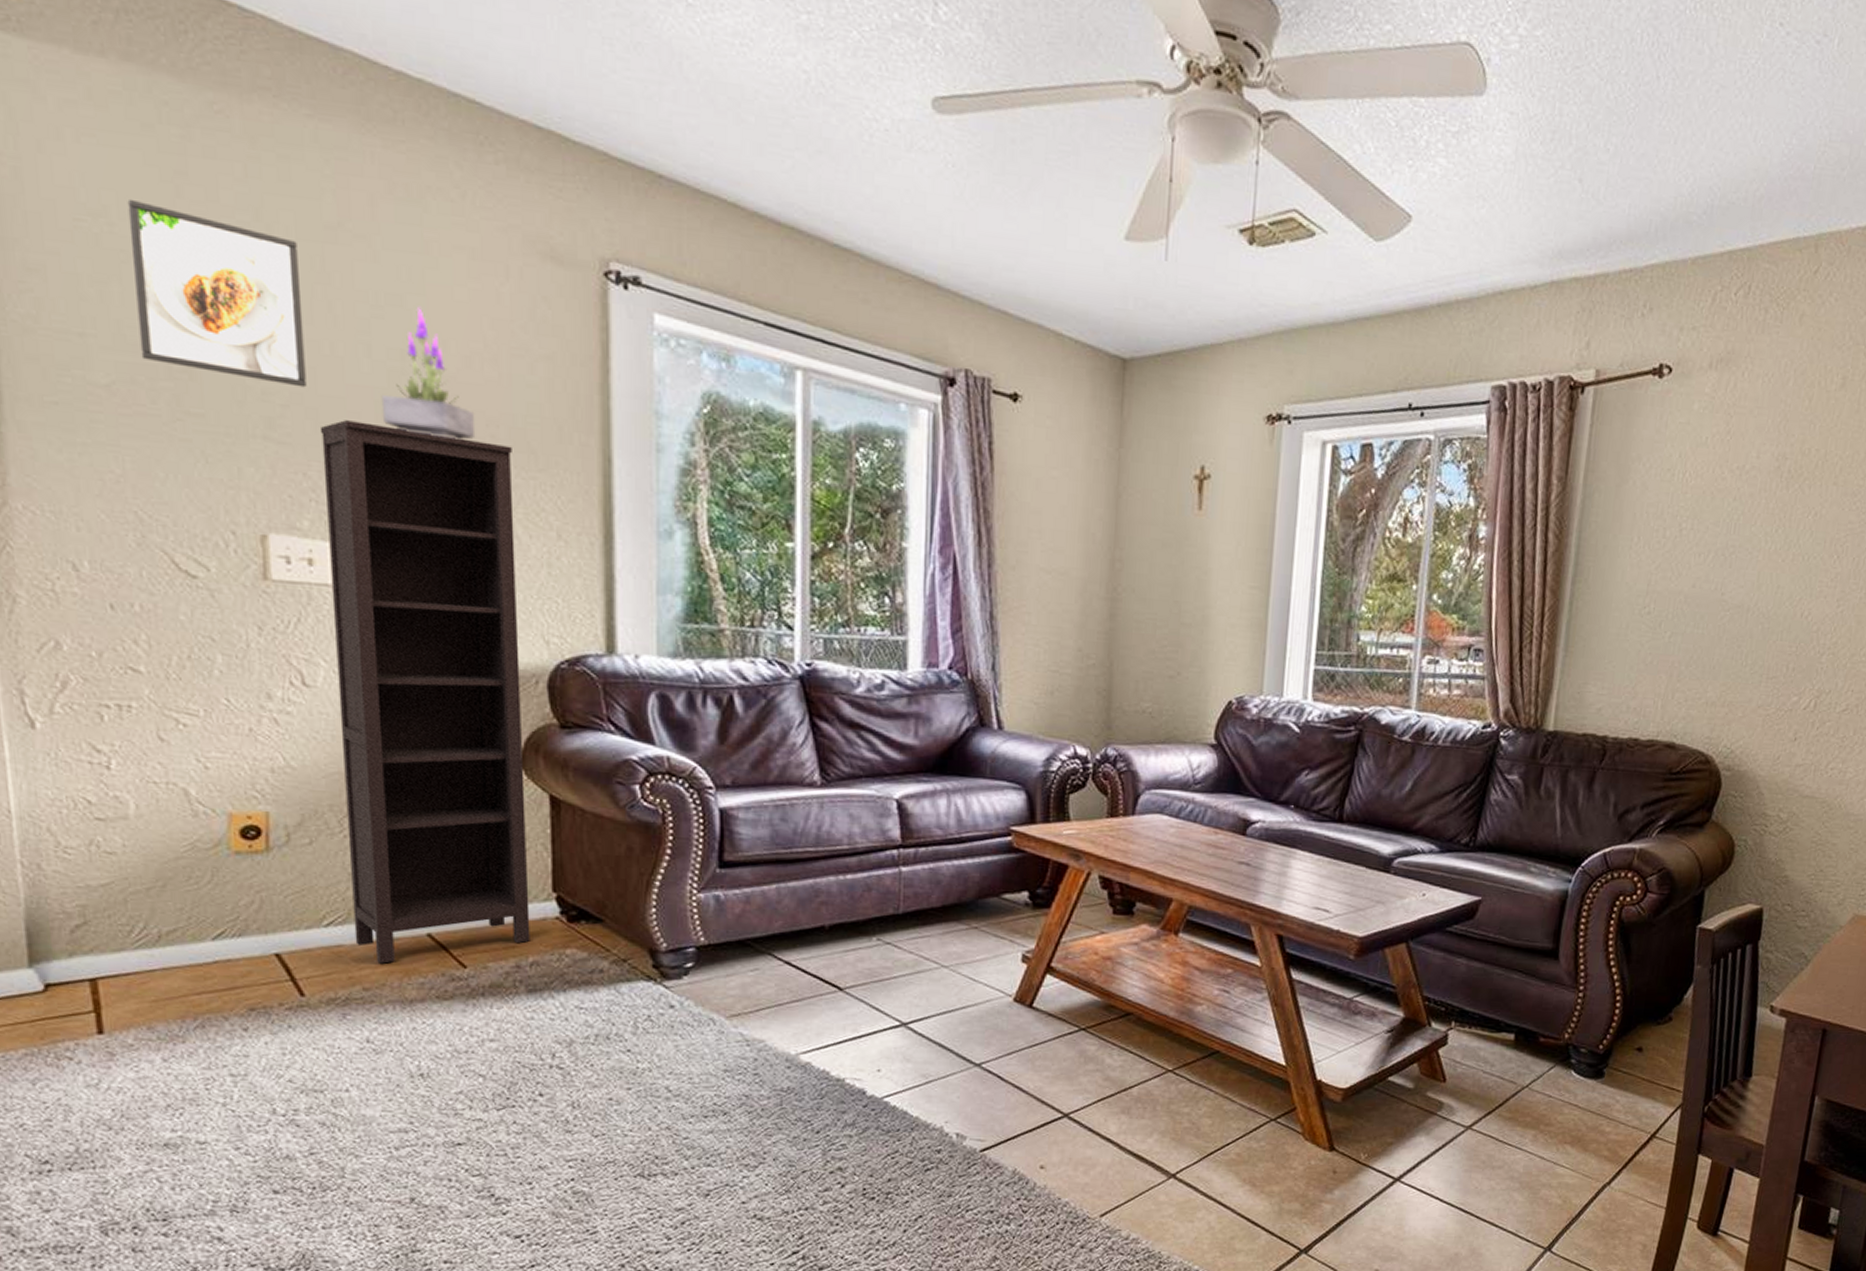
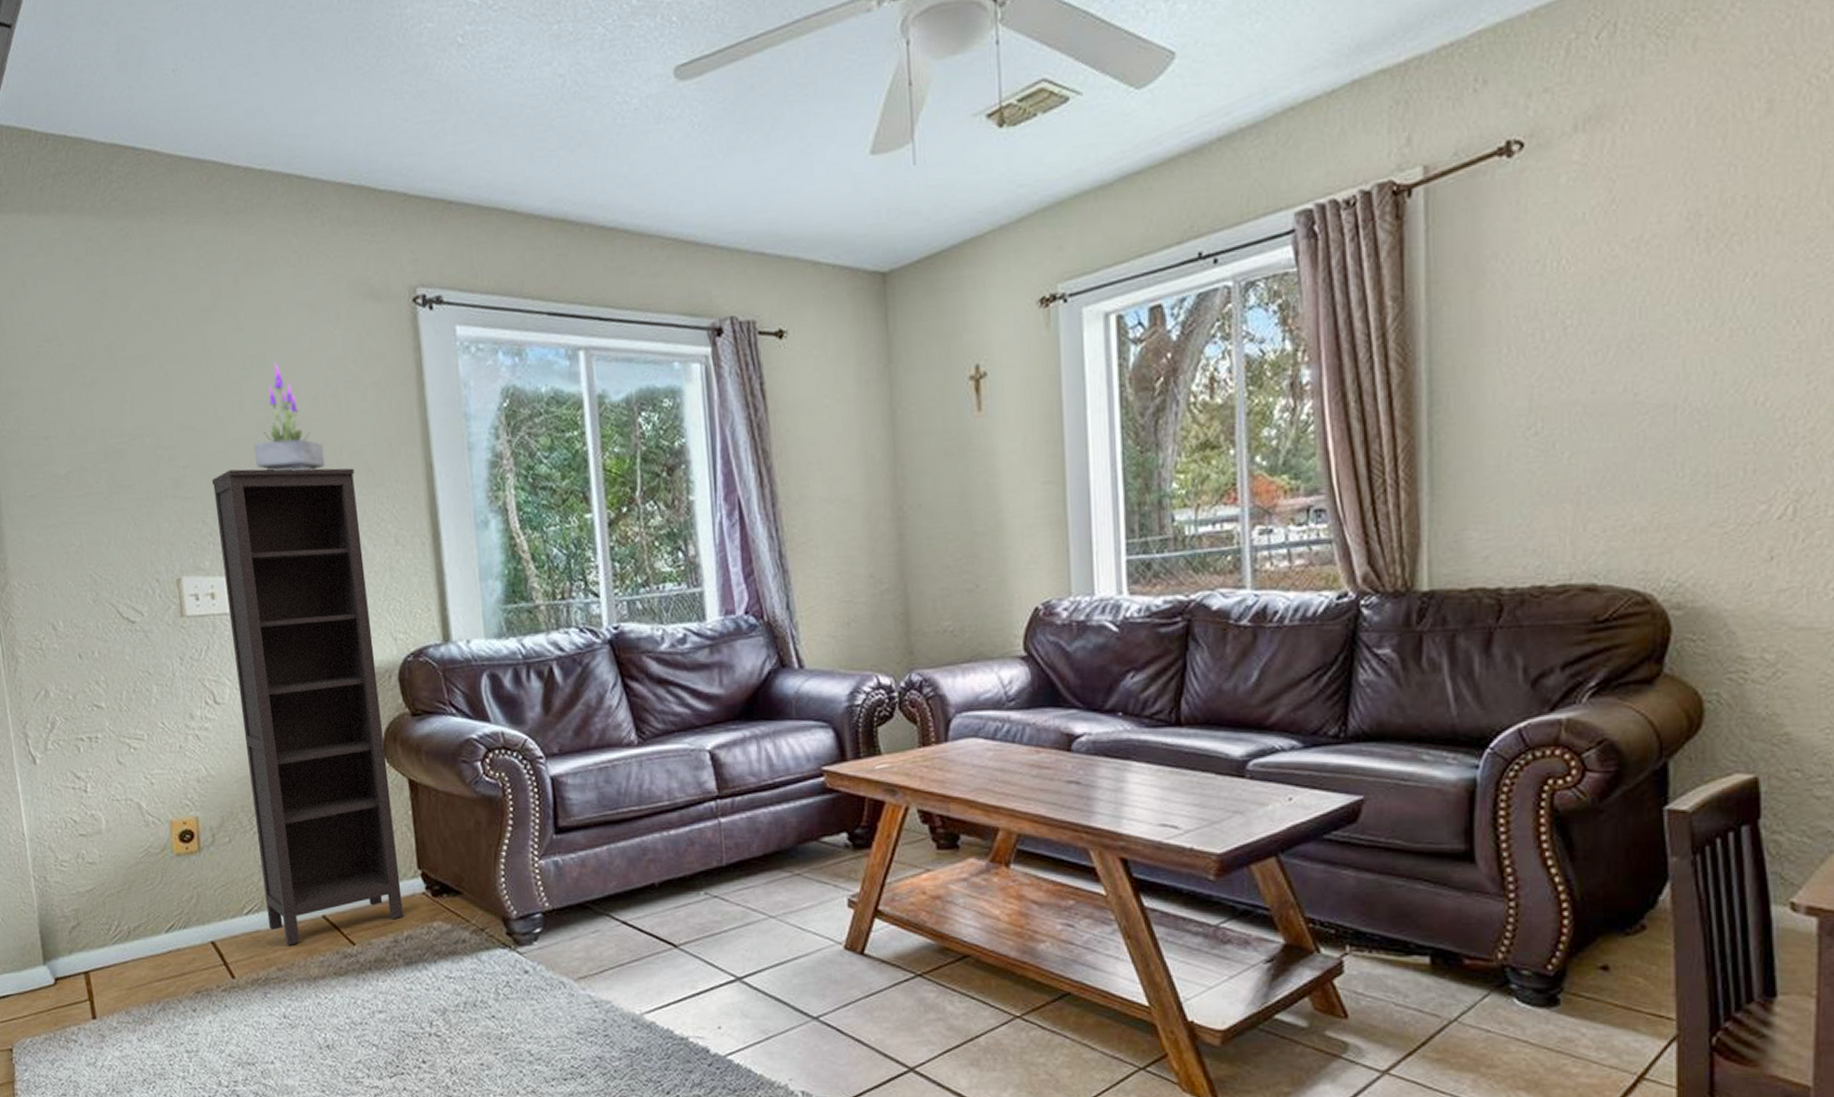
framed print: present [127,198,307,388] -> none [70,321,200,449]

